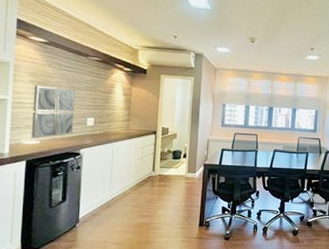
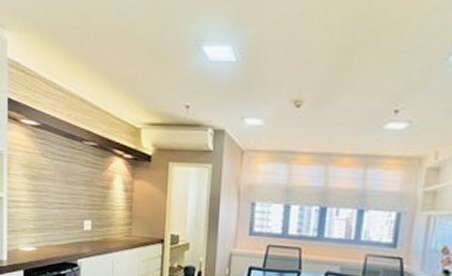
wall art: present [31,85,75,138] -> none [27,180,70,244]

